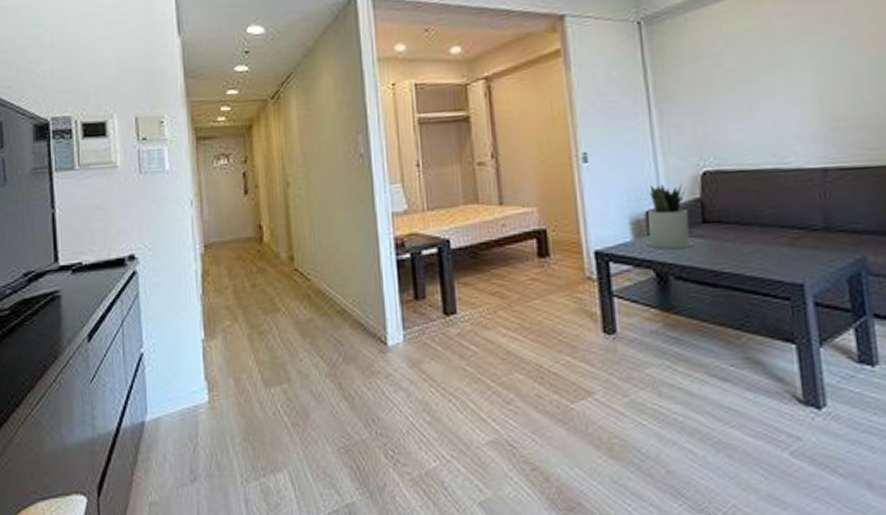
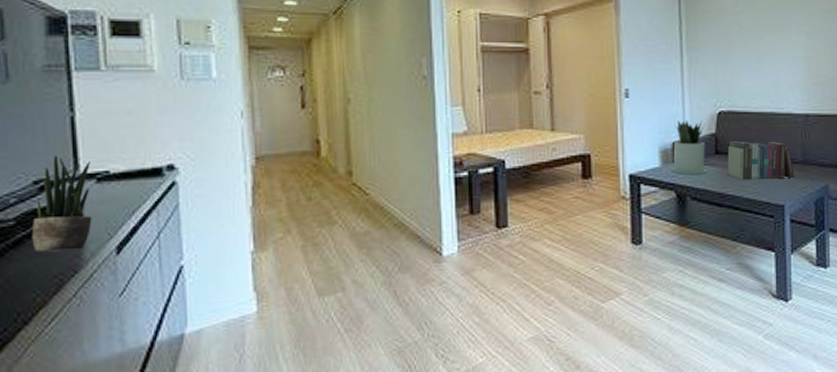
potted plant: none [22,248,68,339] -> present [31,154,92,252]
books: none [718,204,816,254] -> present [727,140,795,180]

